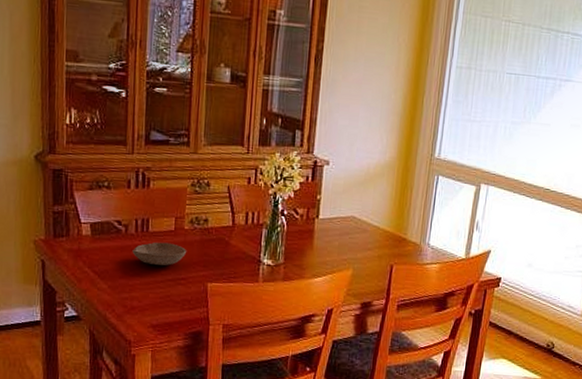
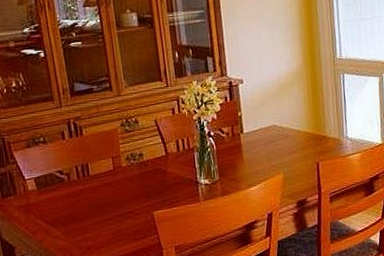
bowl: present [132,242,187,266] -> none [78,181,129,205]

